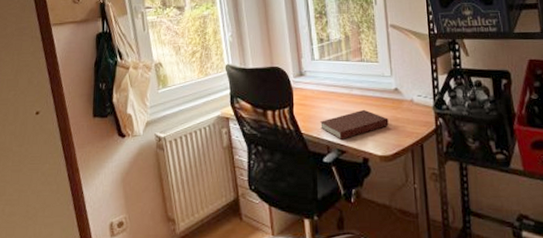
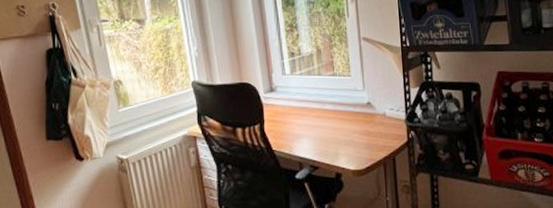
notebook: present [319,109,389,140] -> none [291,124,361,155]

